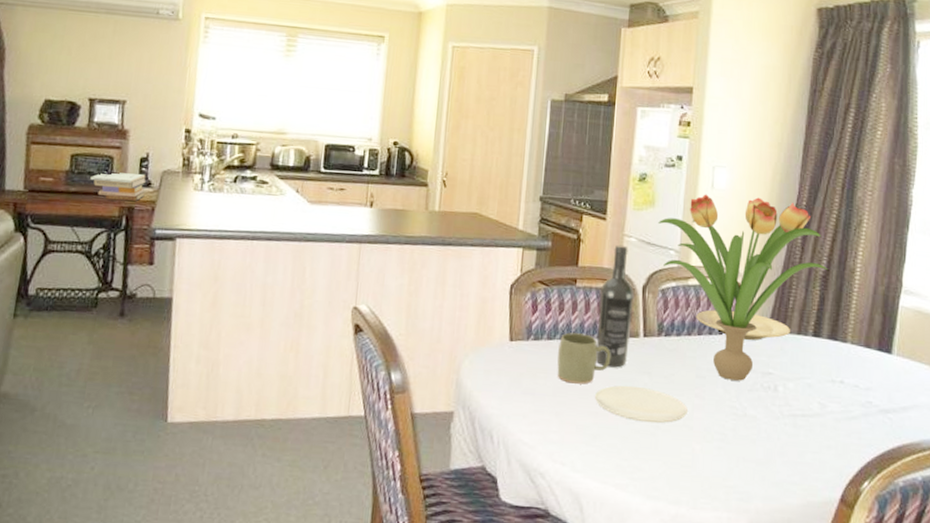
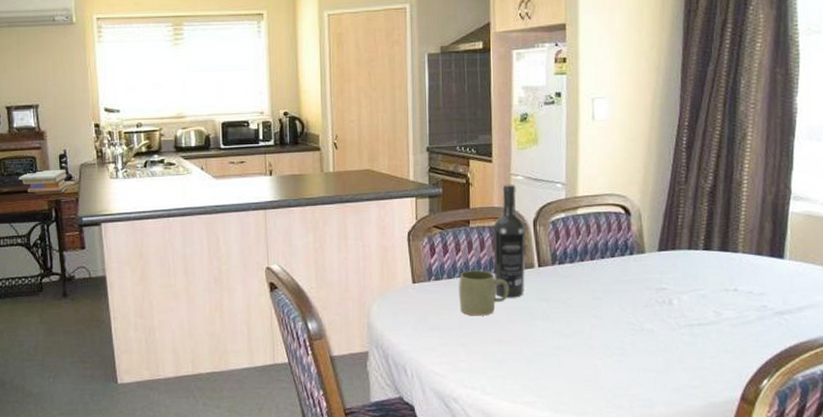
plate: present [595,385,688,424] -> none [497,313,586,345]
flower arrangement: present [658,194,828,381] -> none [543,123,714,299]
plate: present [696,309,791,341] -> none [587,233,682,259]

